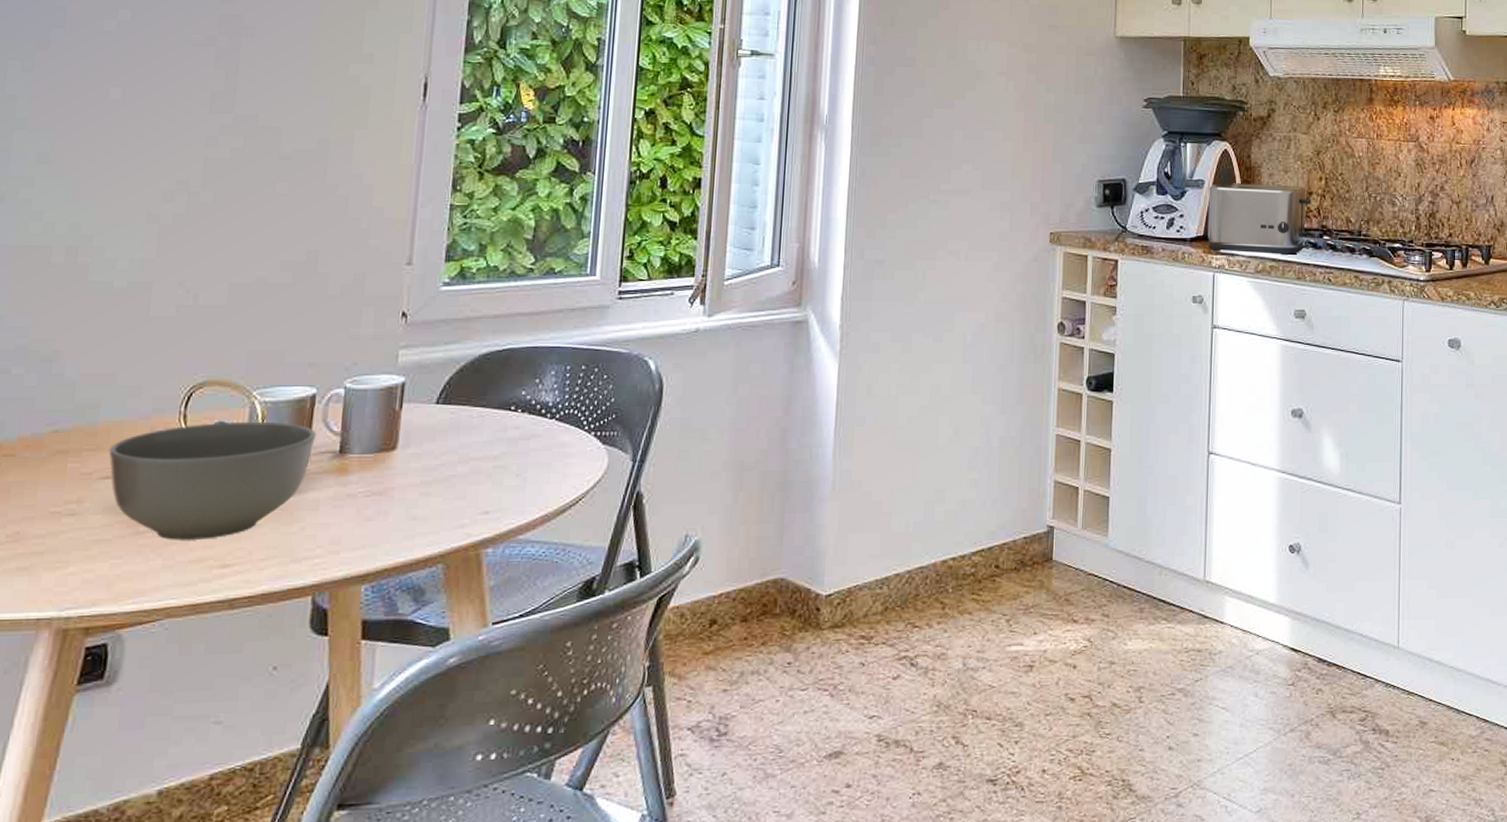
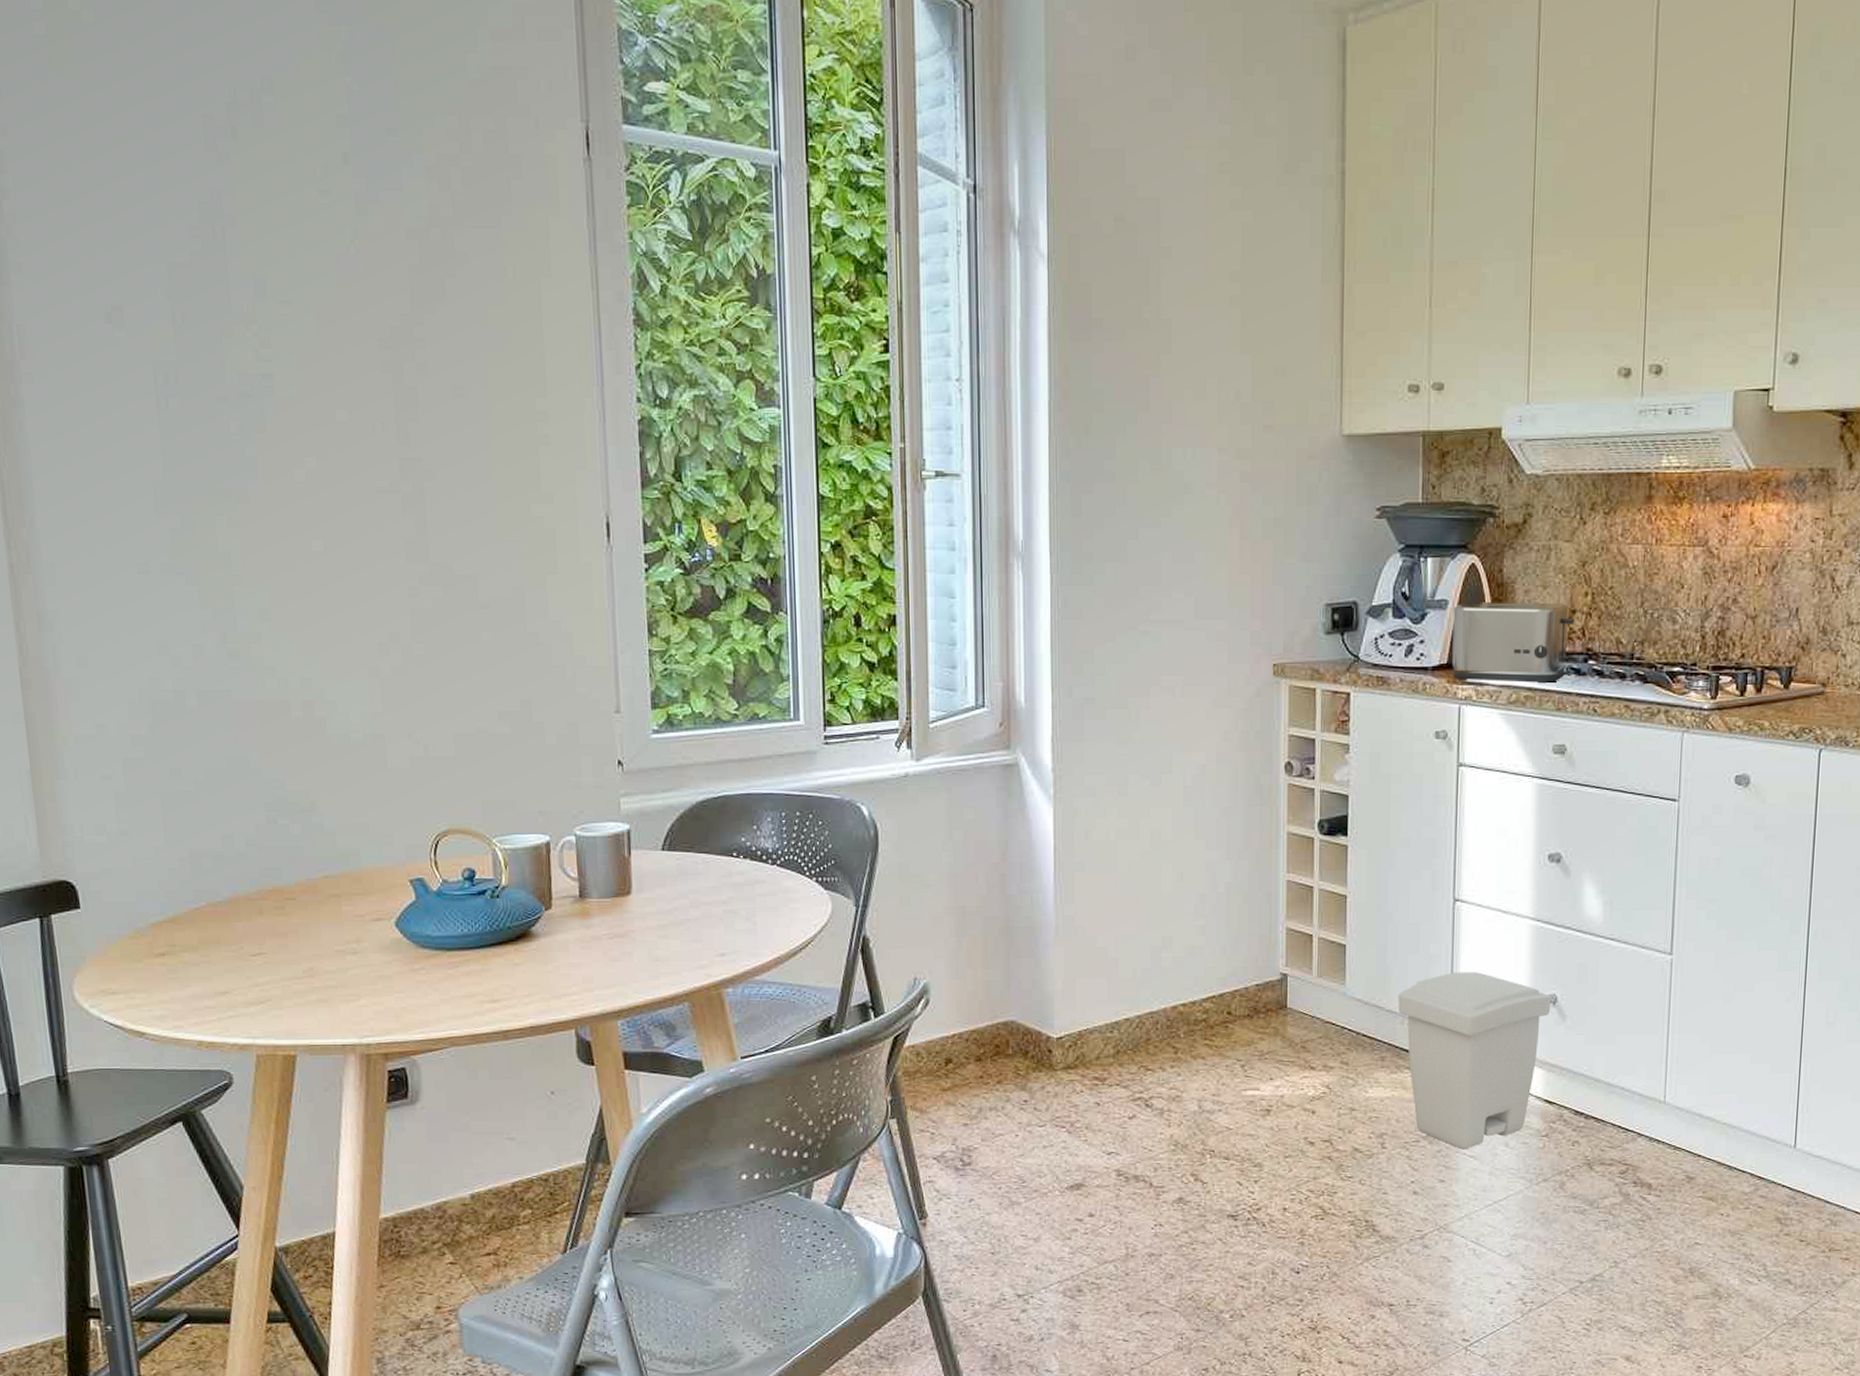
bowl: present [108,421,316,540] -> none [375,867,556,977]
trash can: none [1156,522,1296,701] -> present [1398,972,1551,1150]

